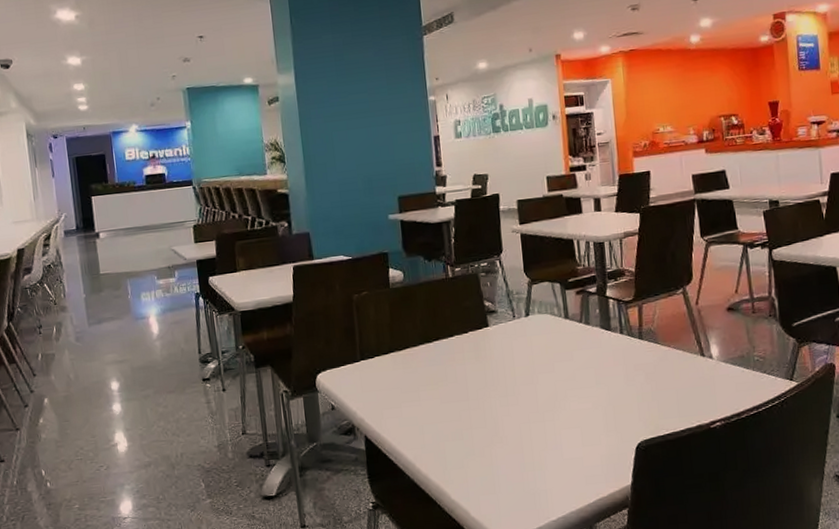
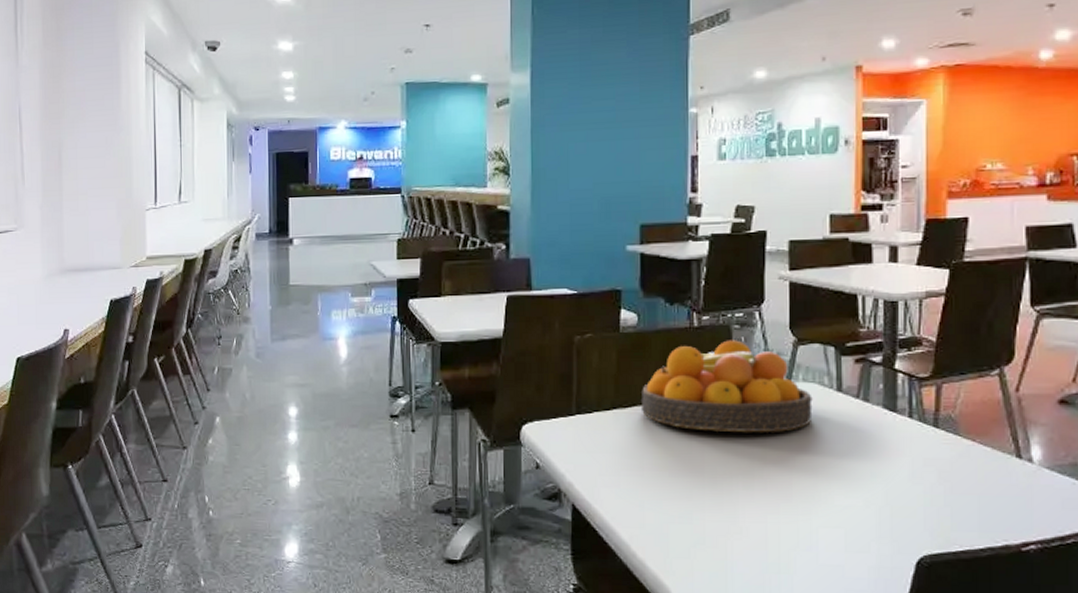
fruit bowl: none [412,285,548,363] -> present [642,340,813,433]

